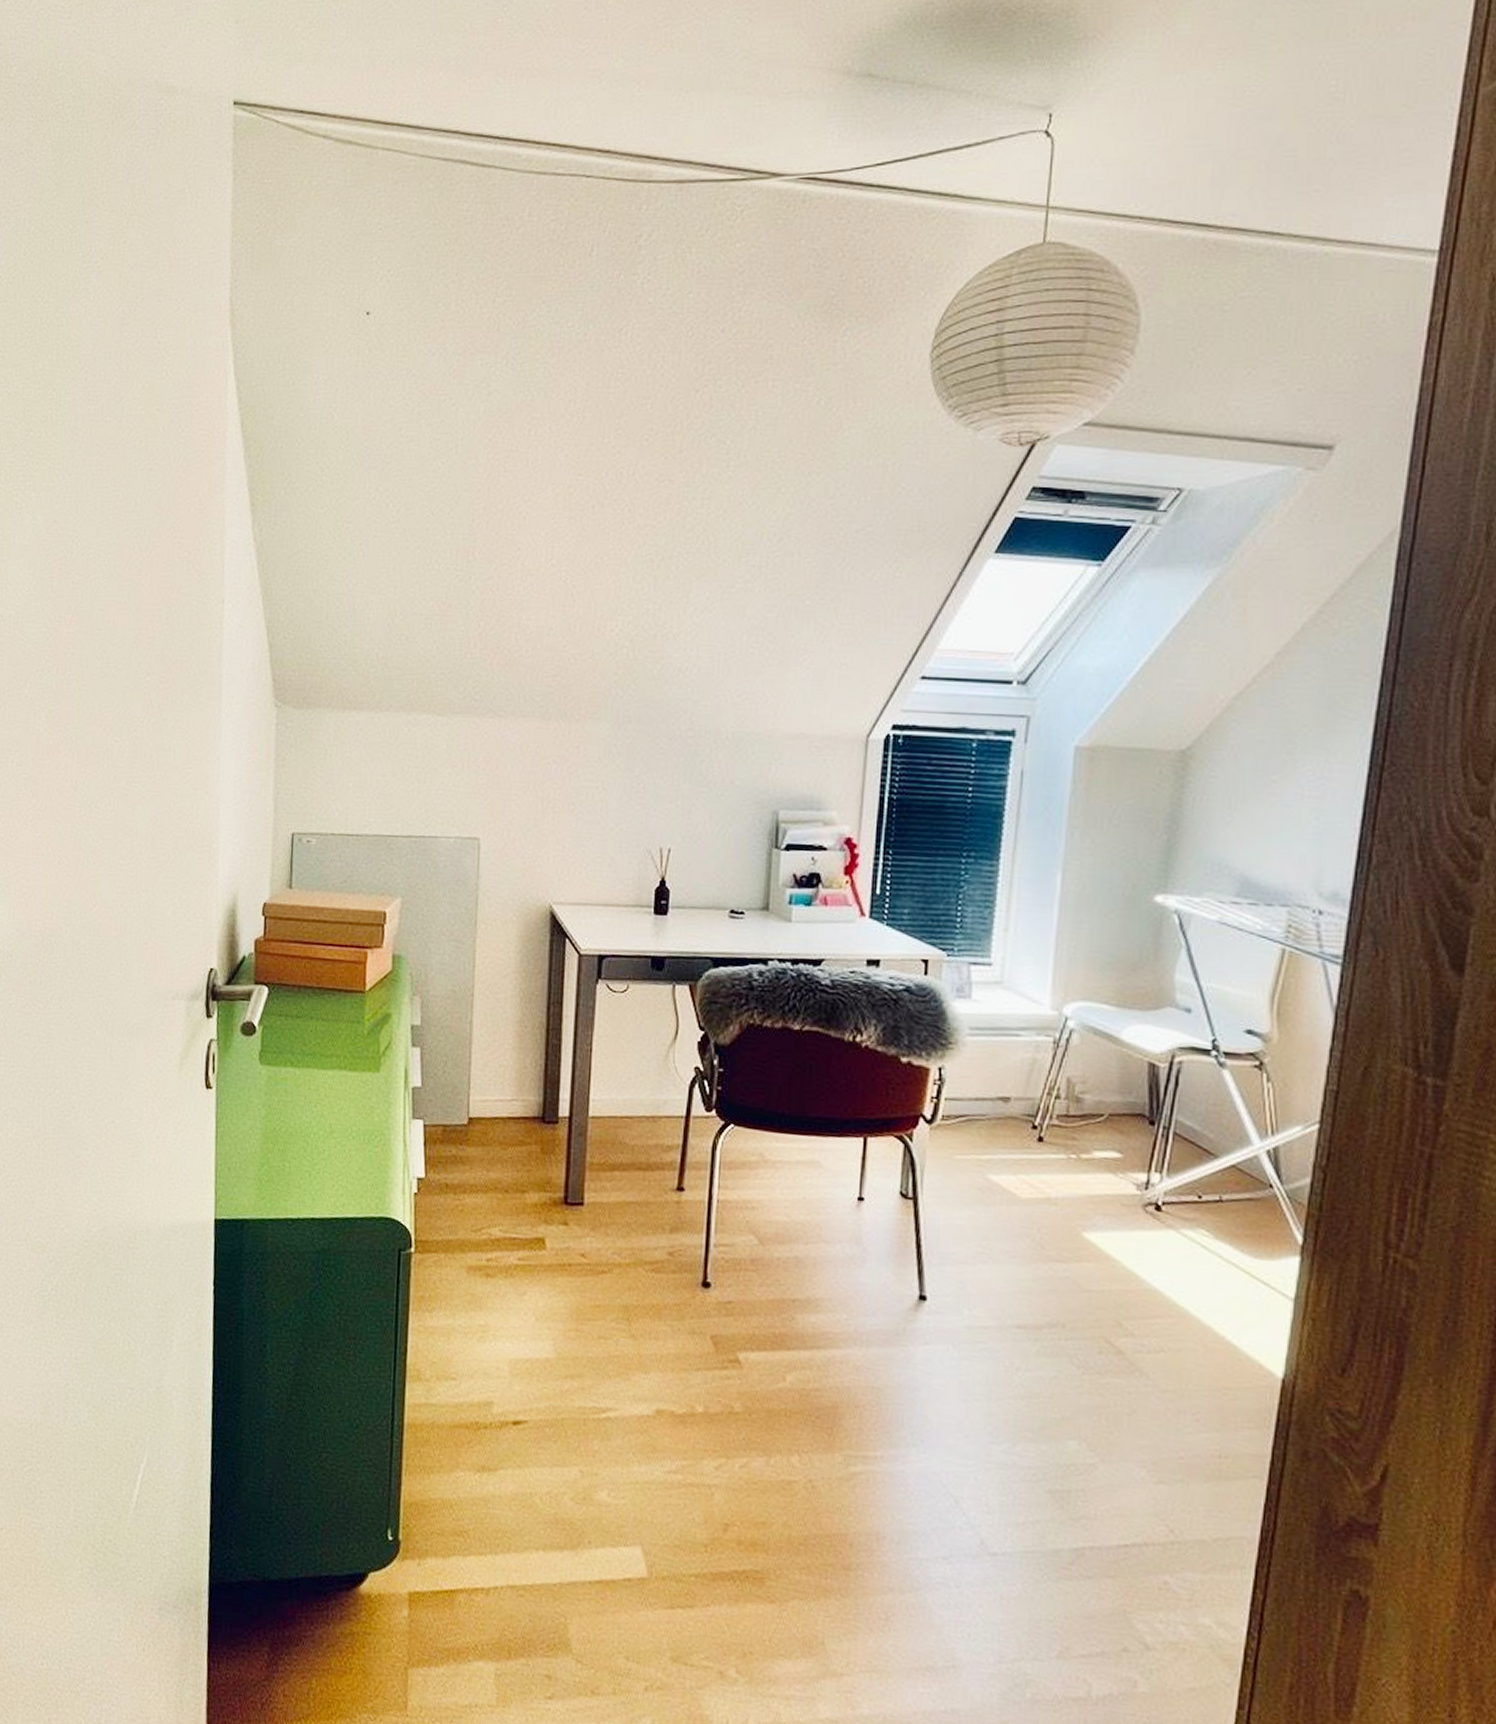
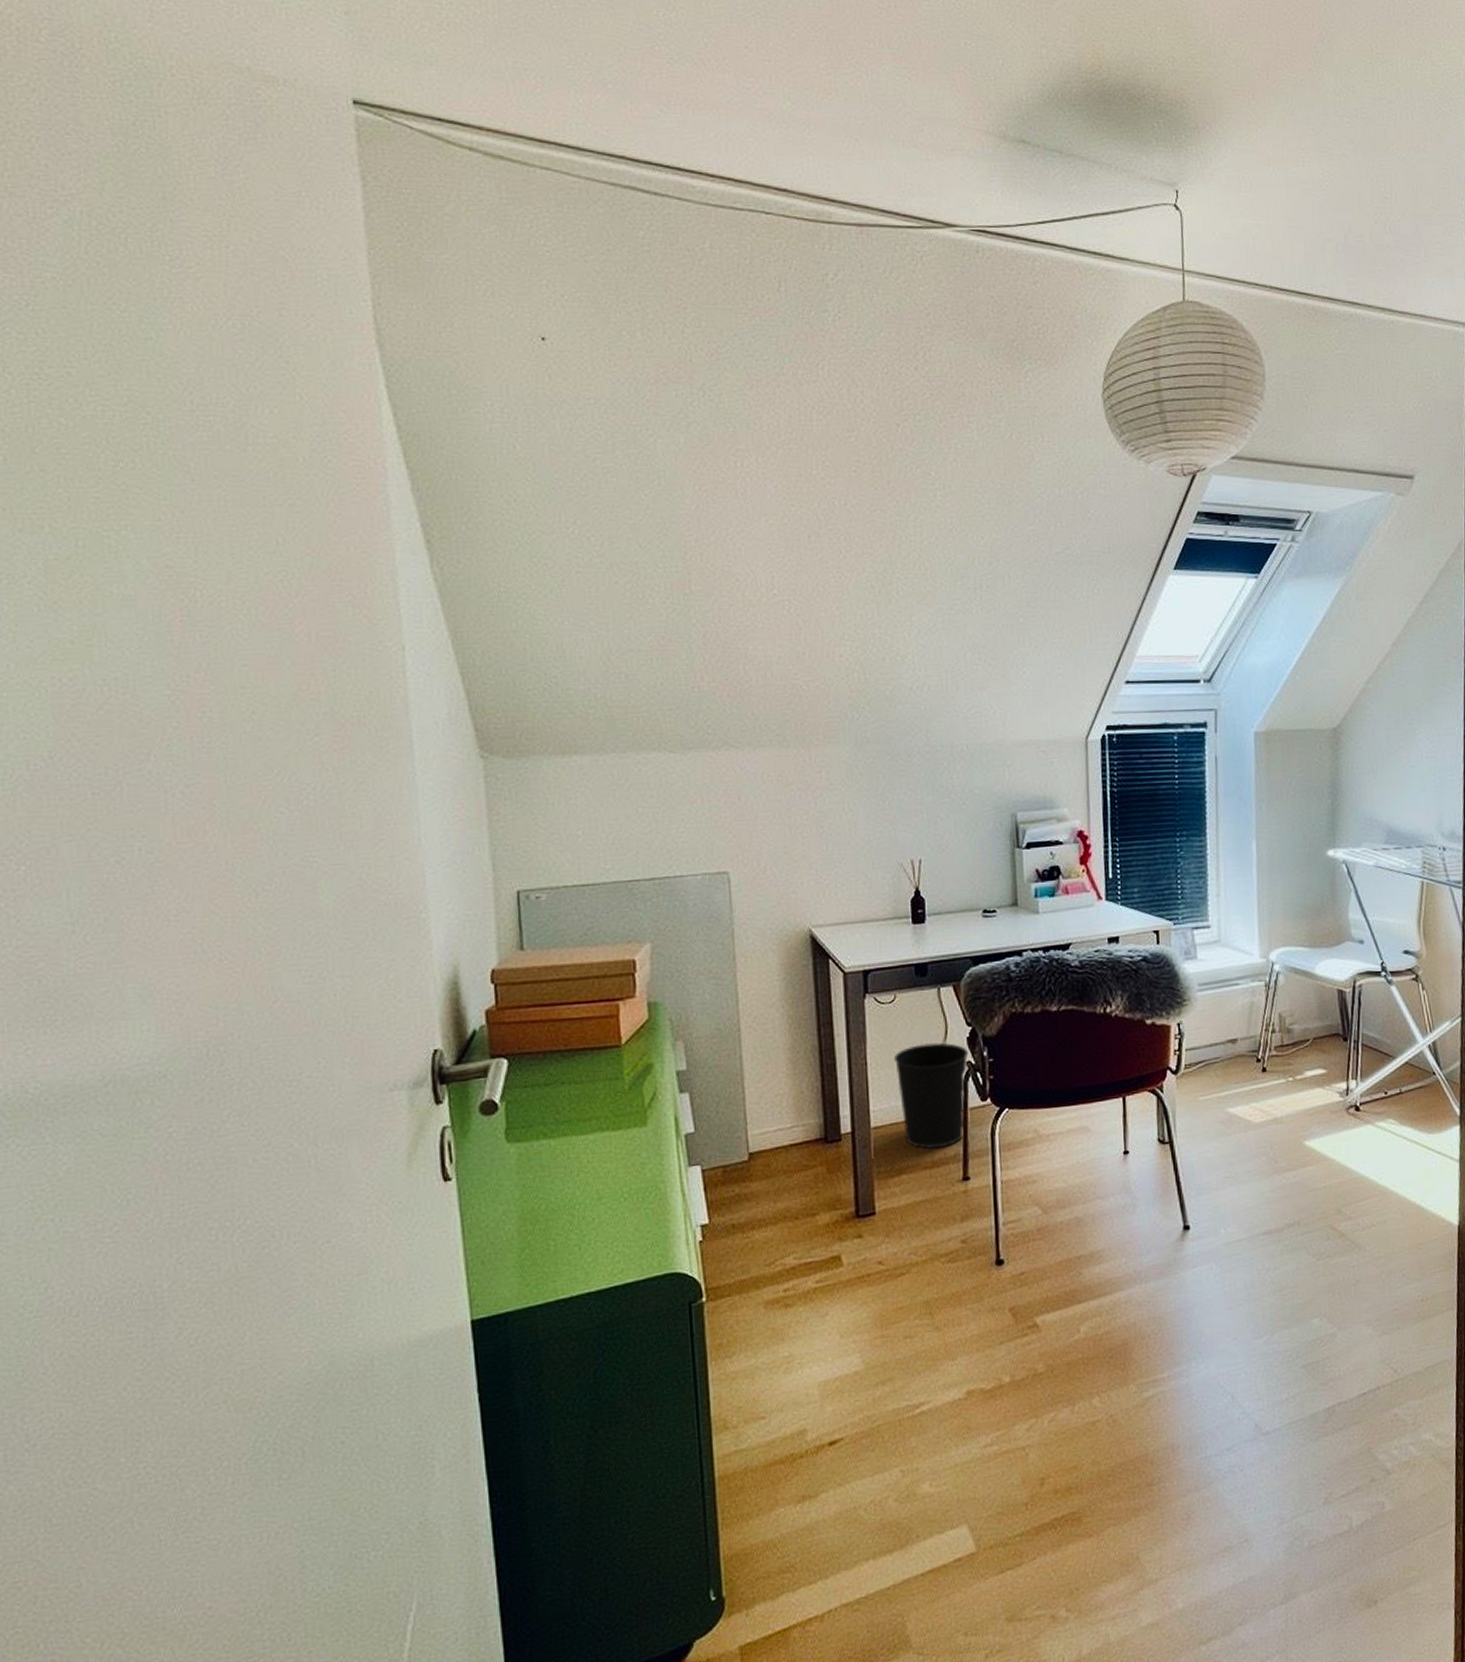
wastebasket: none [619,1040,698,1151] -> present [893,1042,969,1149]

